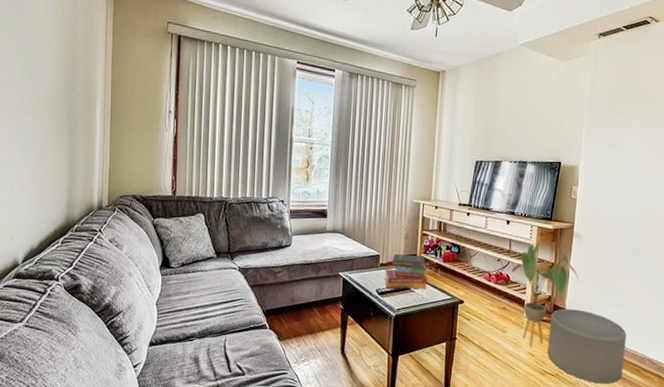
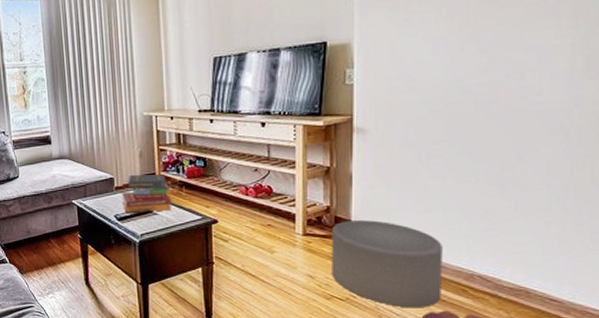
house plant: present [511,244,579,347] -> none [273,146,367,268]

